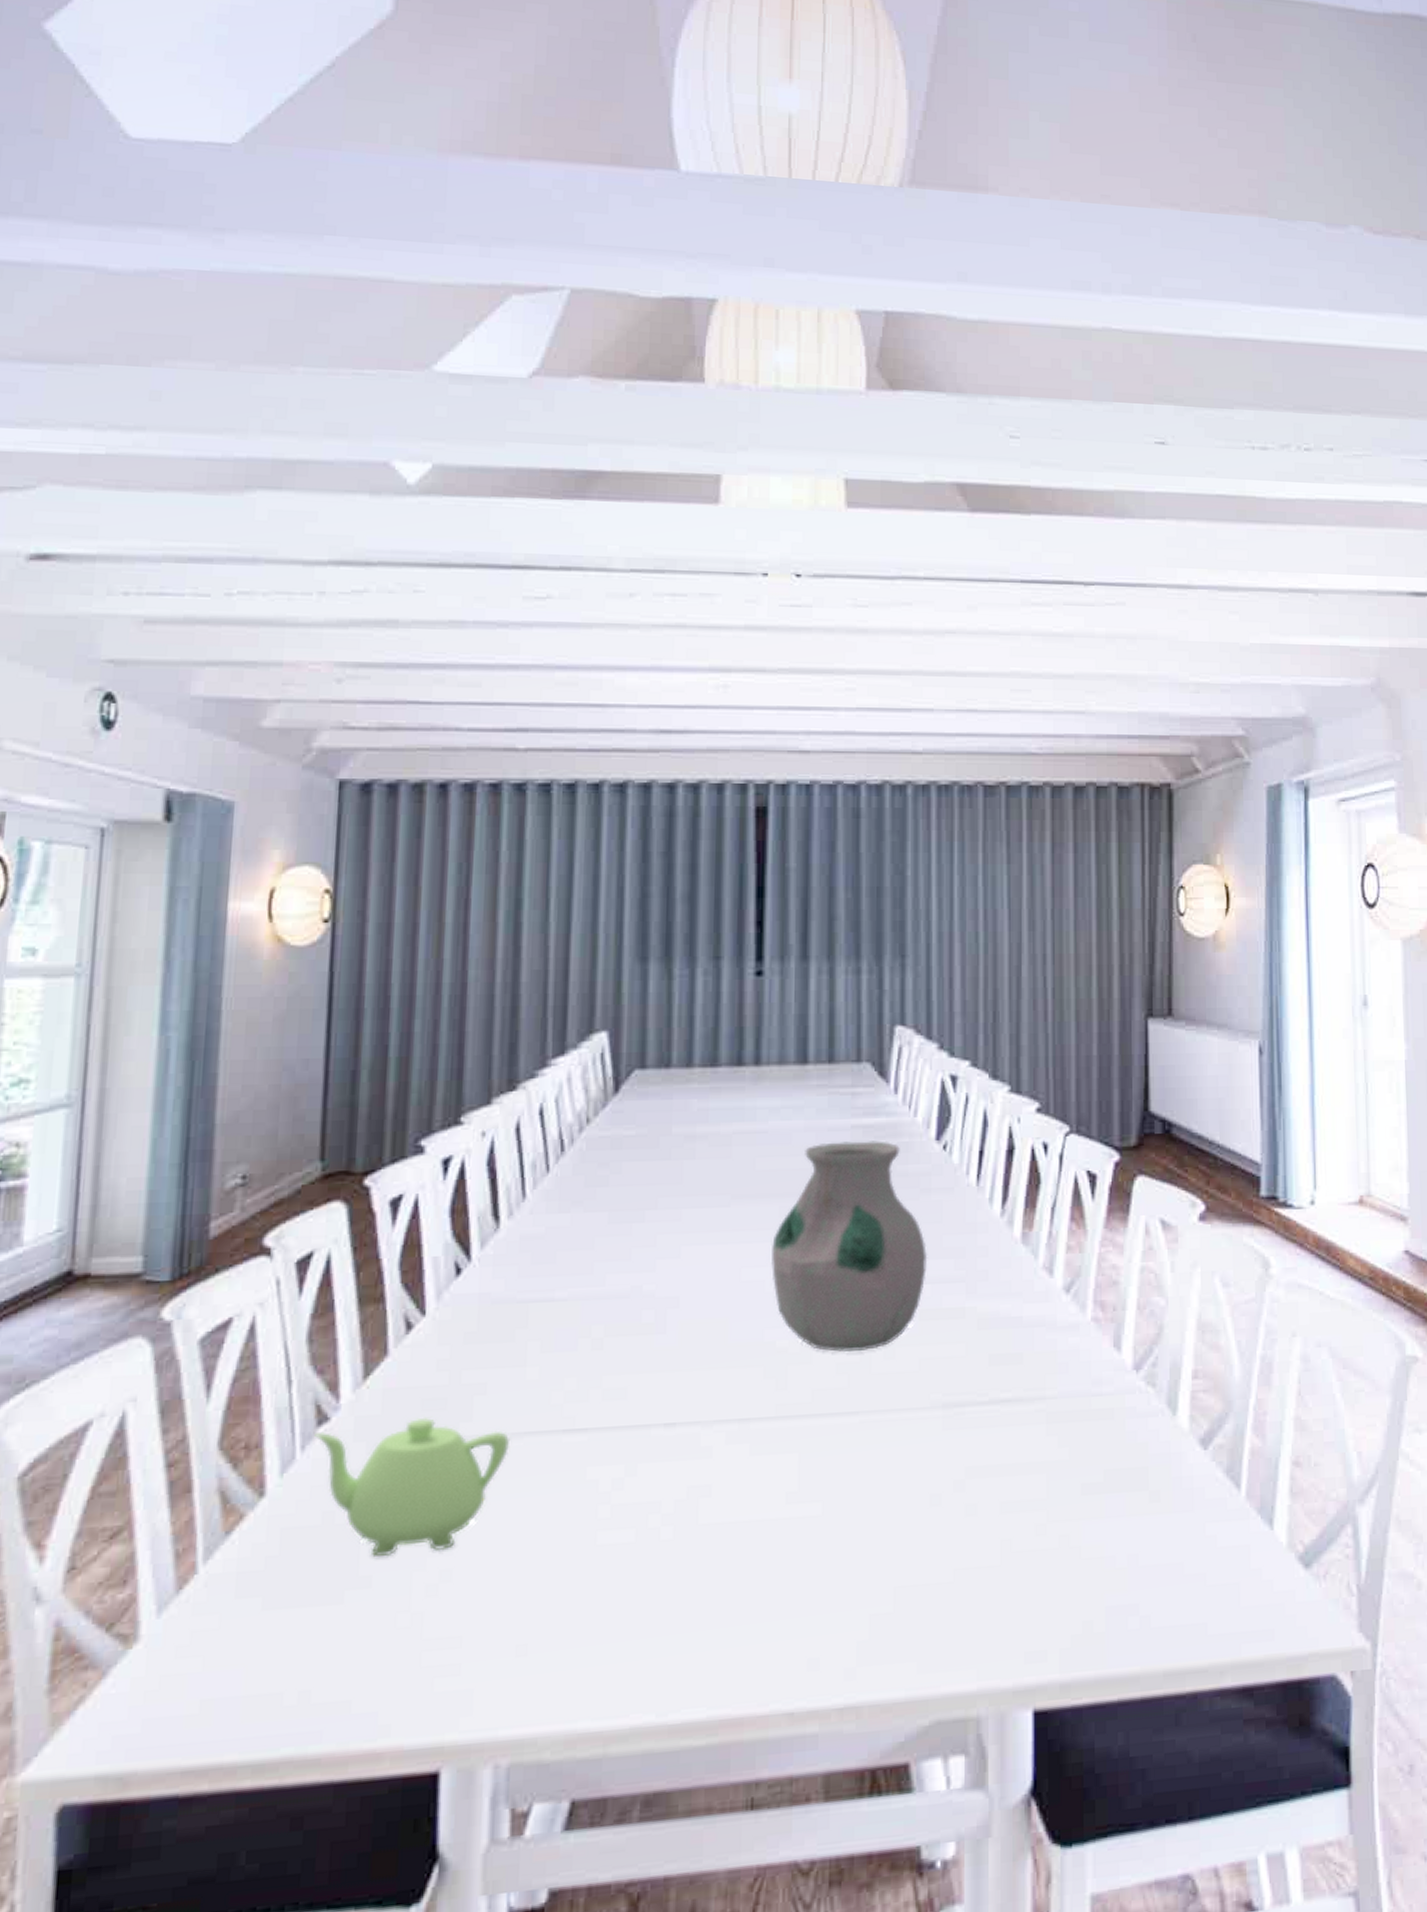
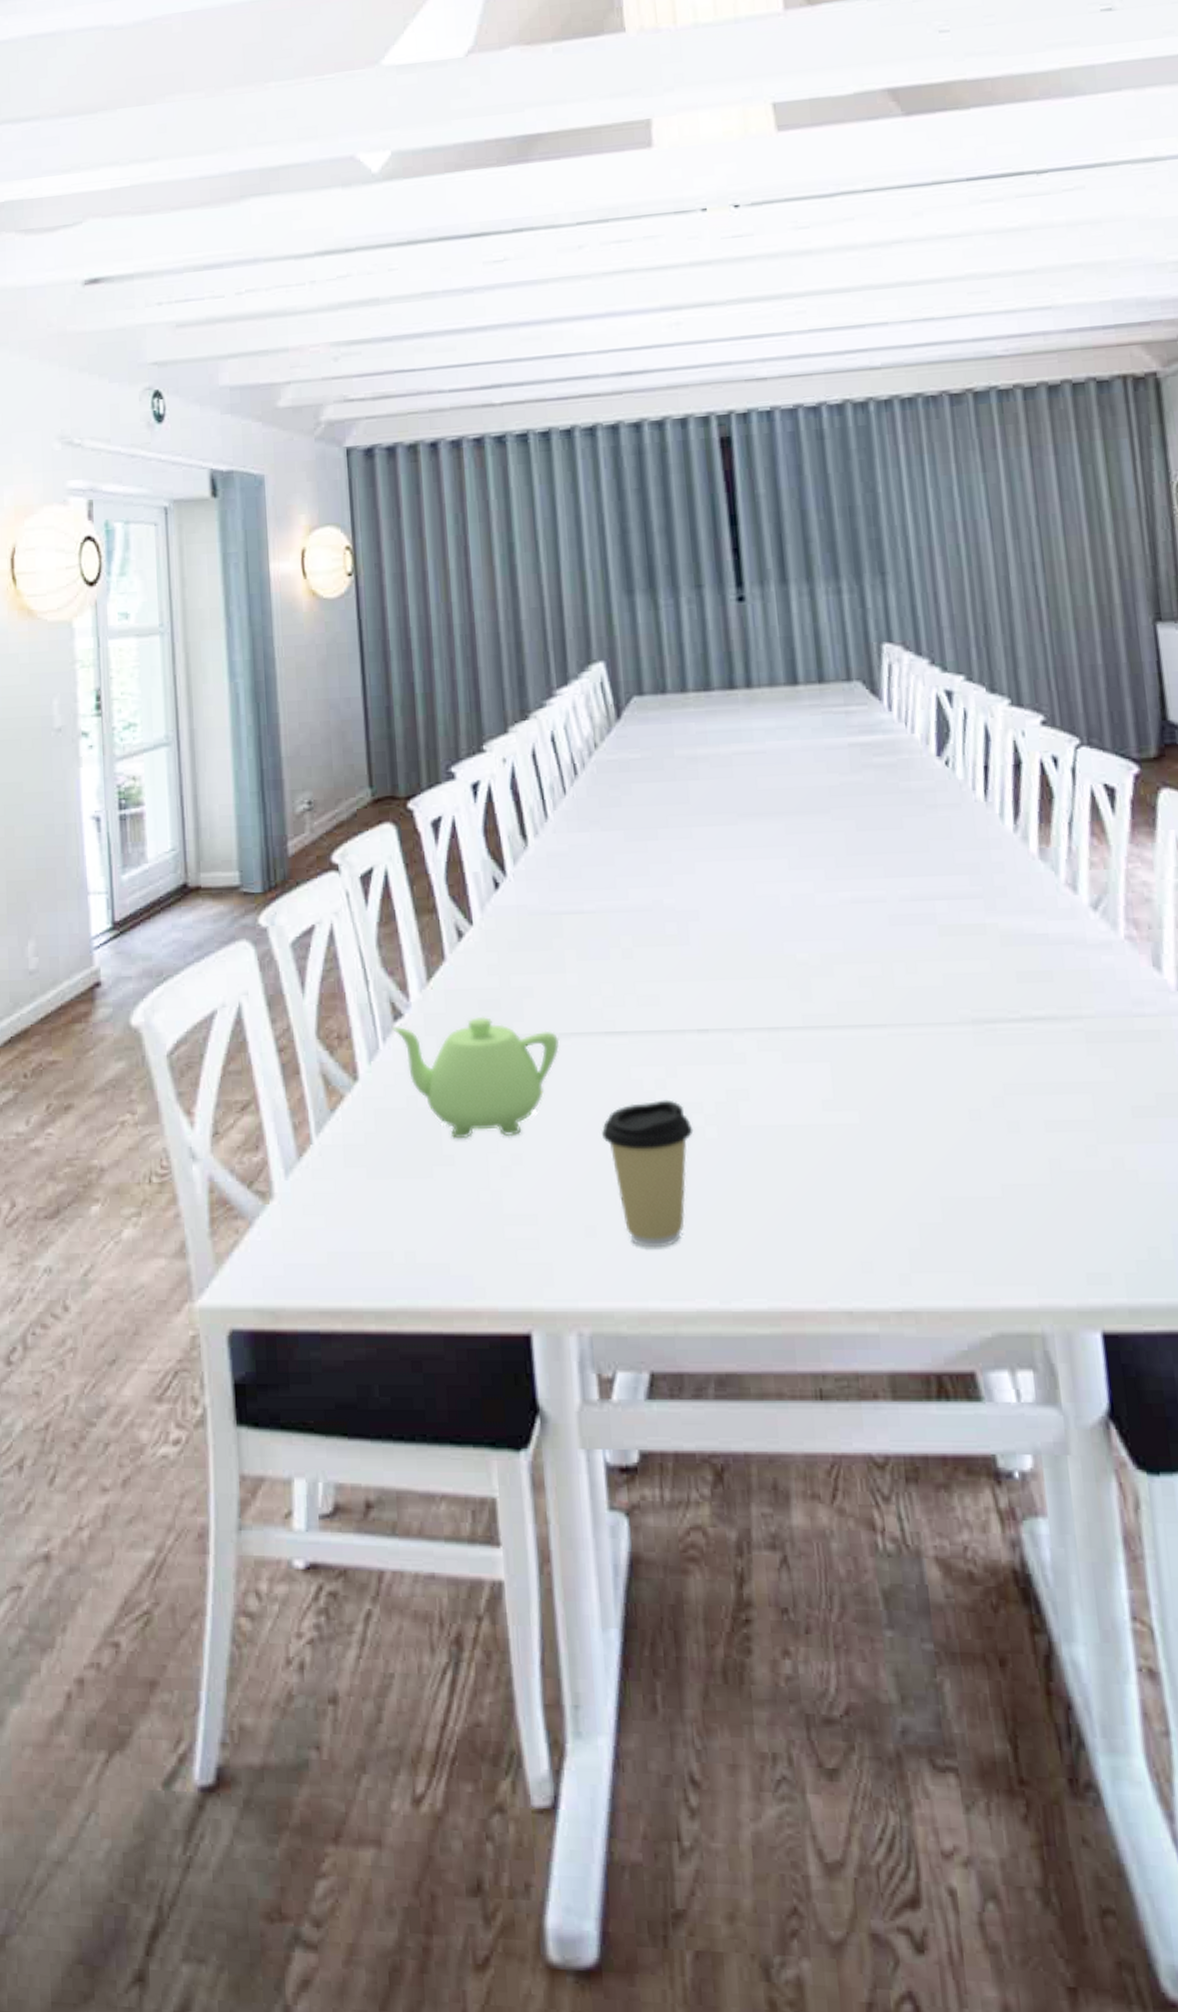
coffee cup: none [547,1500,648,1663] -> present [602,1099,694,1248]
vase: present [771,1141,928,1353] -> none [782,758,941,967]

